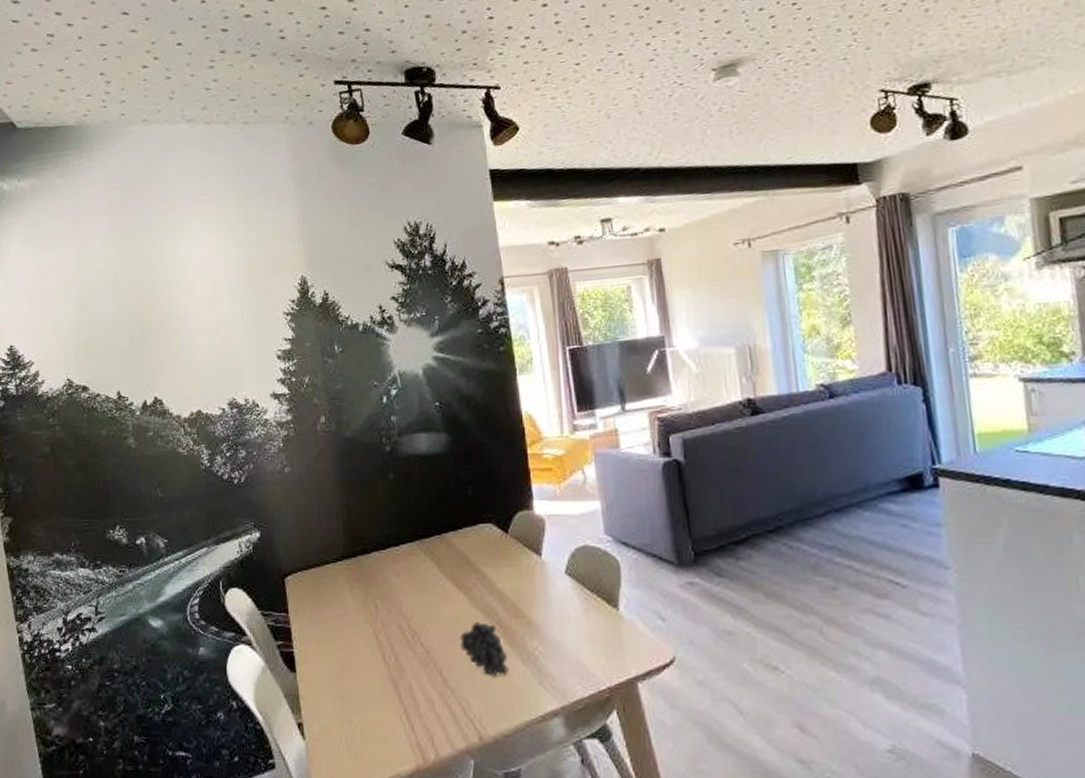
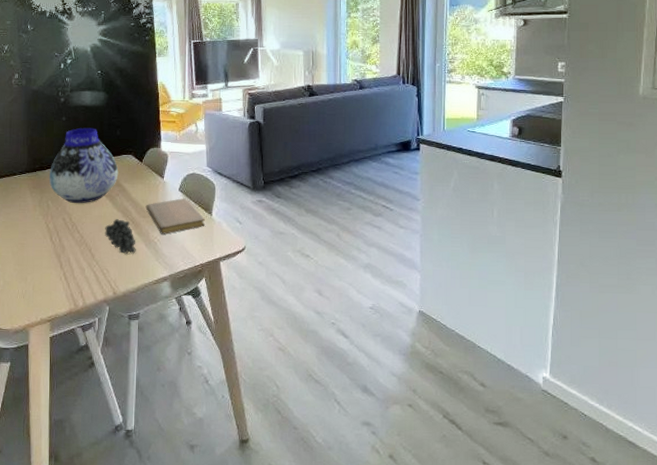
vase: none [375,486,475,602] -> present [49,127,119,204]
notebook: none [517,585,609,643] -> present [145,198,205,235]

